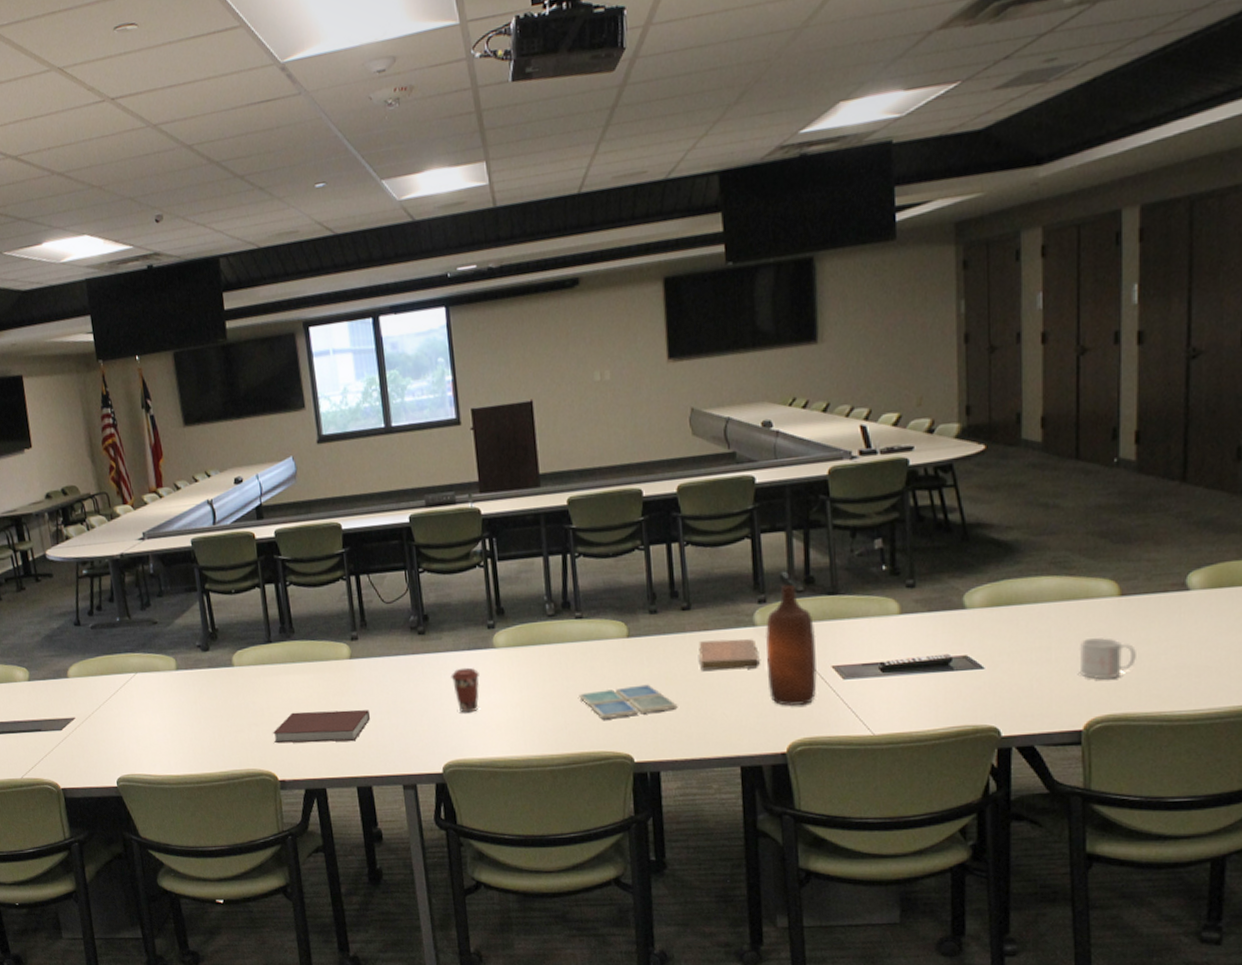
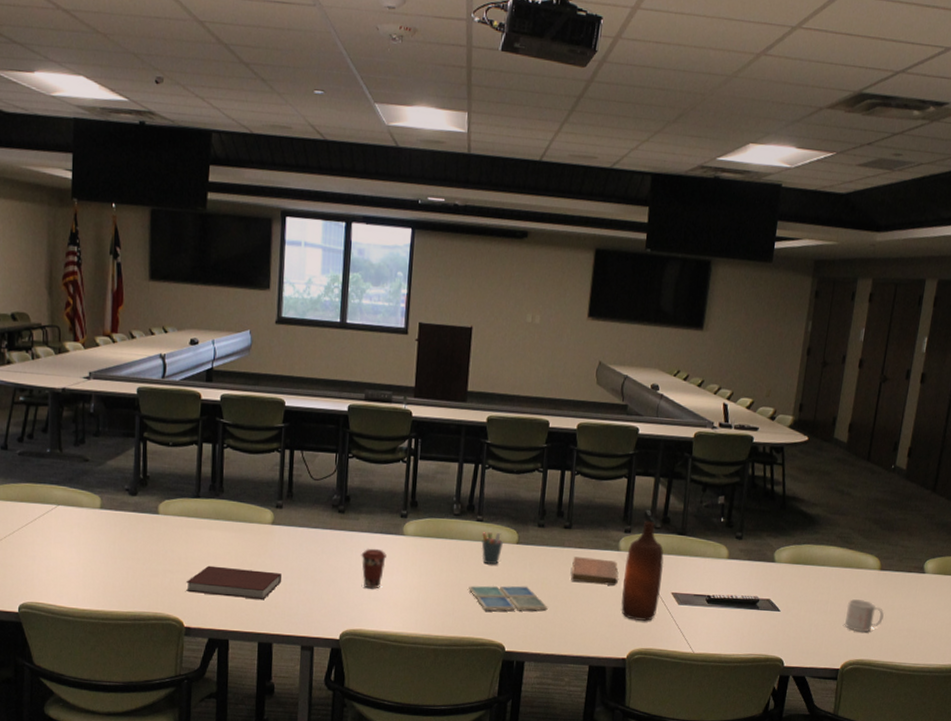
pen holder: none [584,627,611,666] -> present [481,532,503,565]

